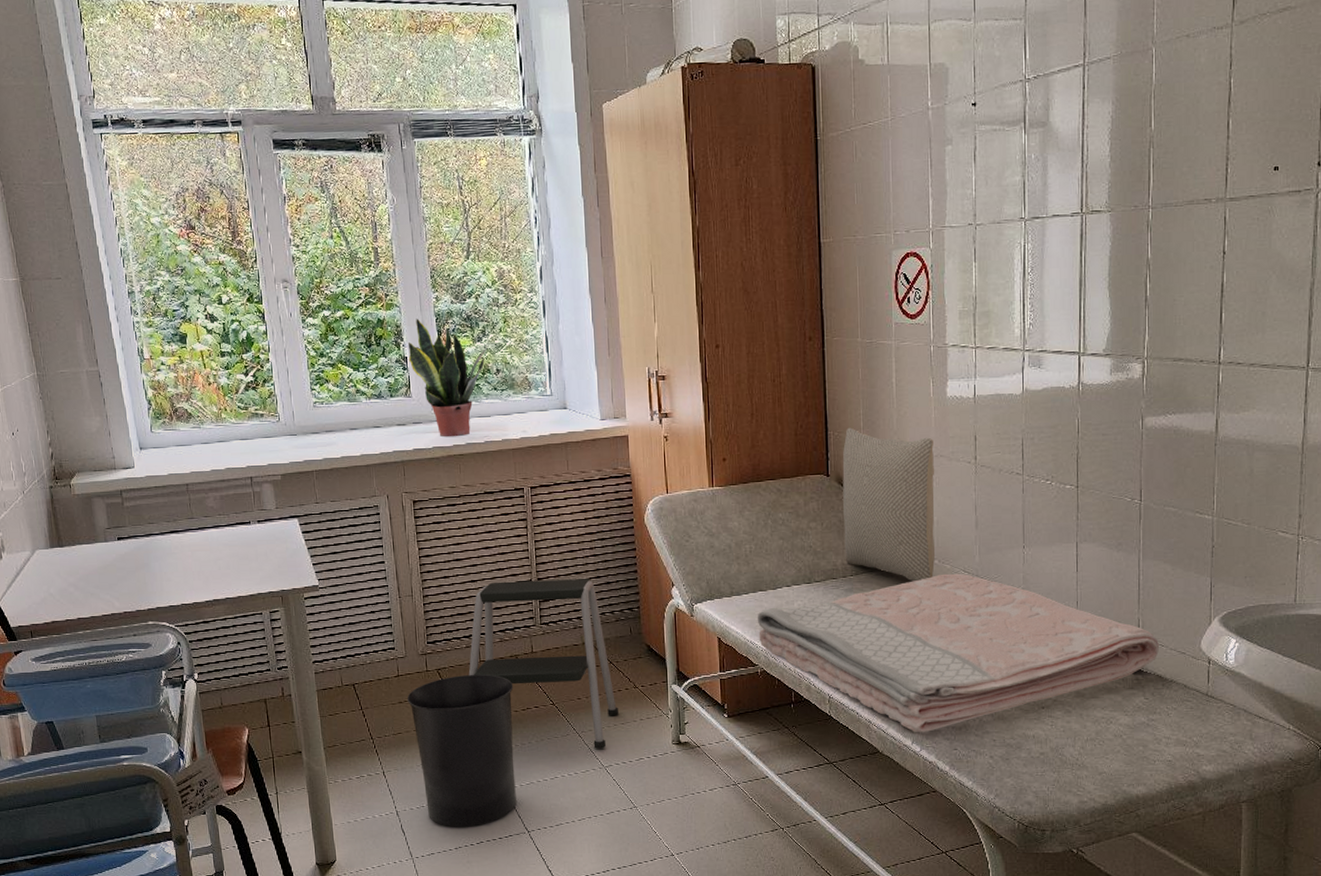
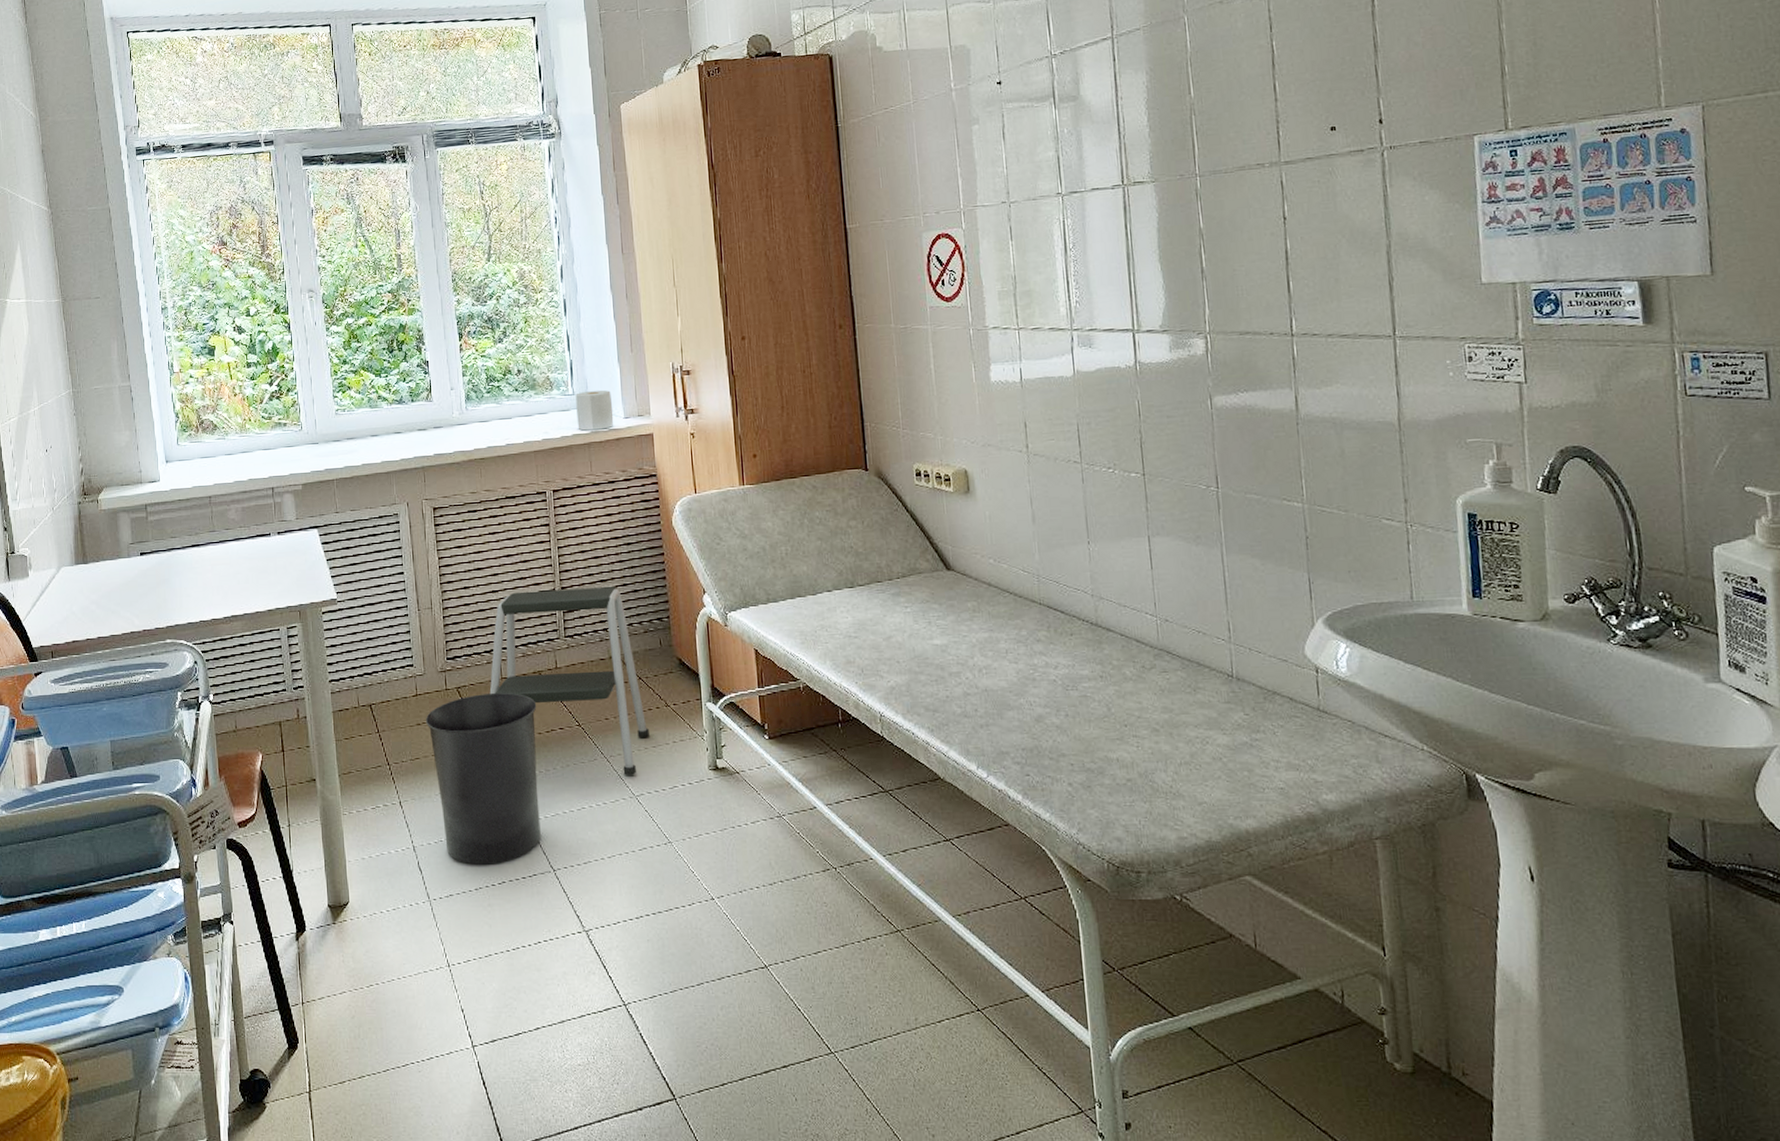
potted plant: present [408,318,488,438] -> none [430,322,509,442]
paper towel roll: none [553,391,591,431] -> present [575,389,614,431]
towel: present [757,573,1160,733] -> none [796,573,1257,756]
pillow: present [842,427,935,582] -> none [881,418,990,584]

